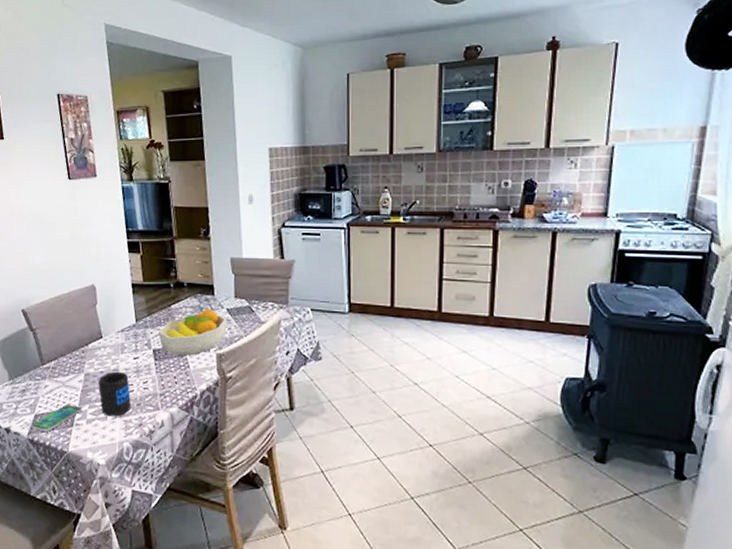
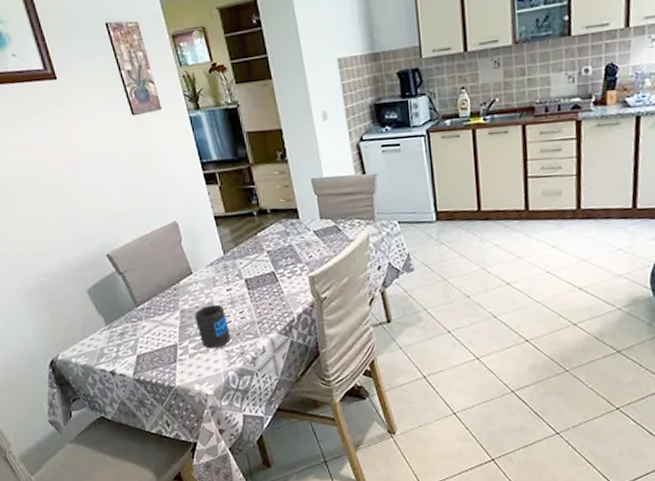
smartphone: present [31,403,82,432] -> none [135,341,183,370]
fruit bowl: present [157,308,228,356] -> none [247,232,316,283]

